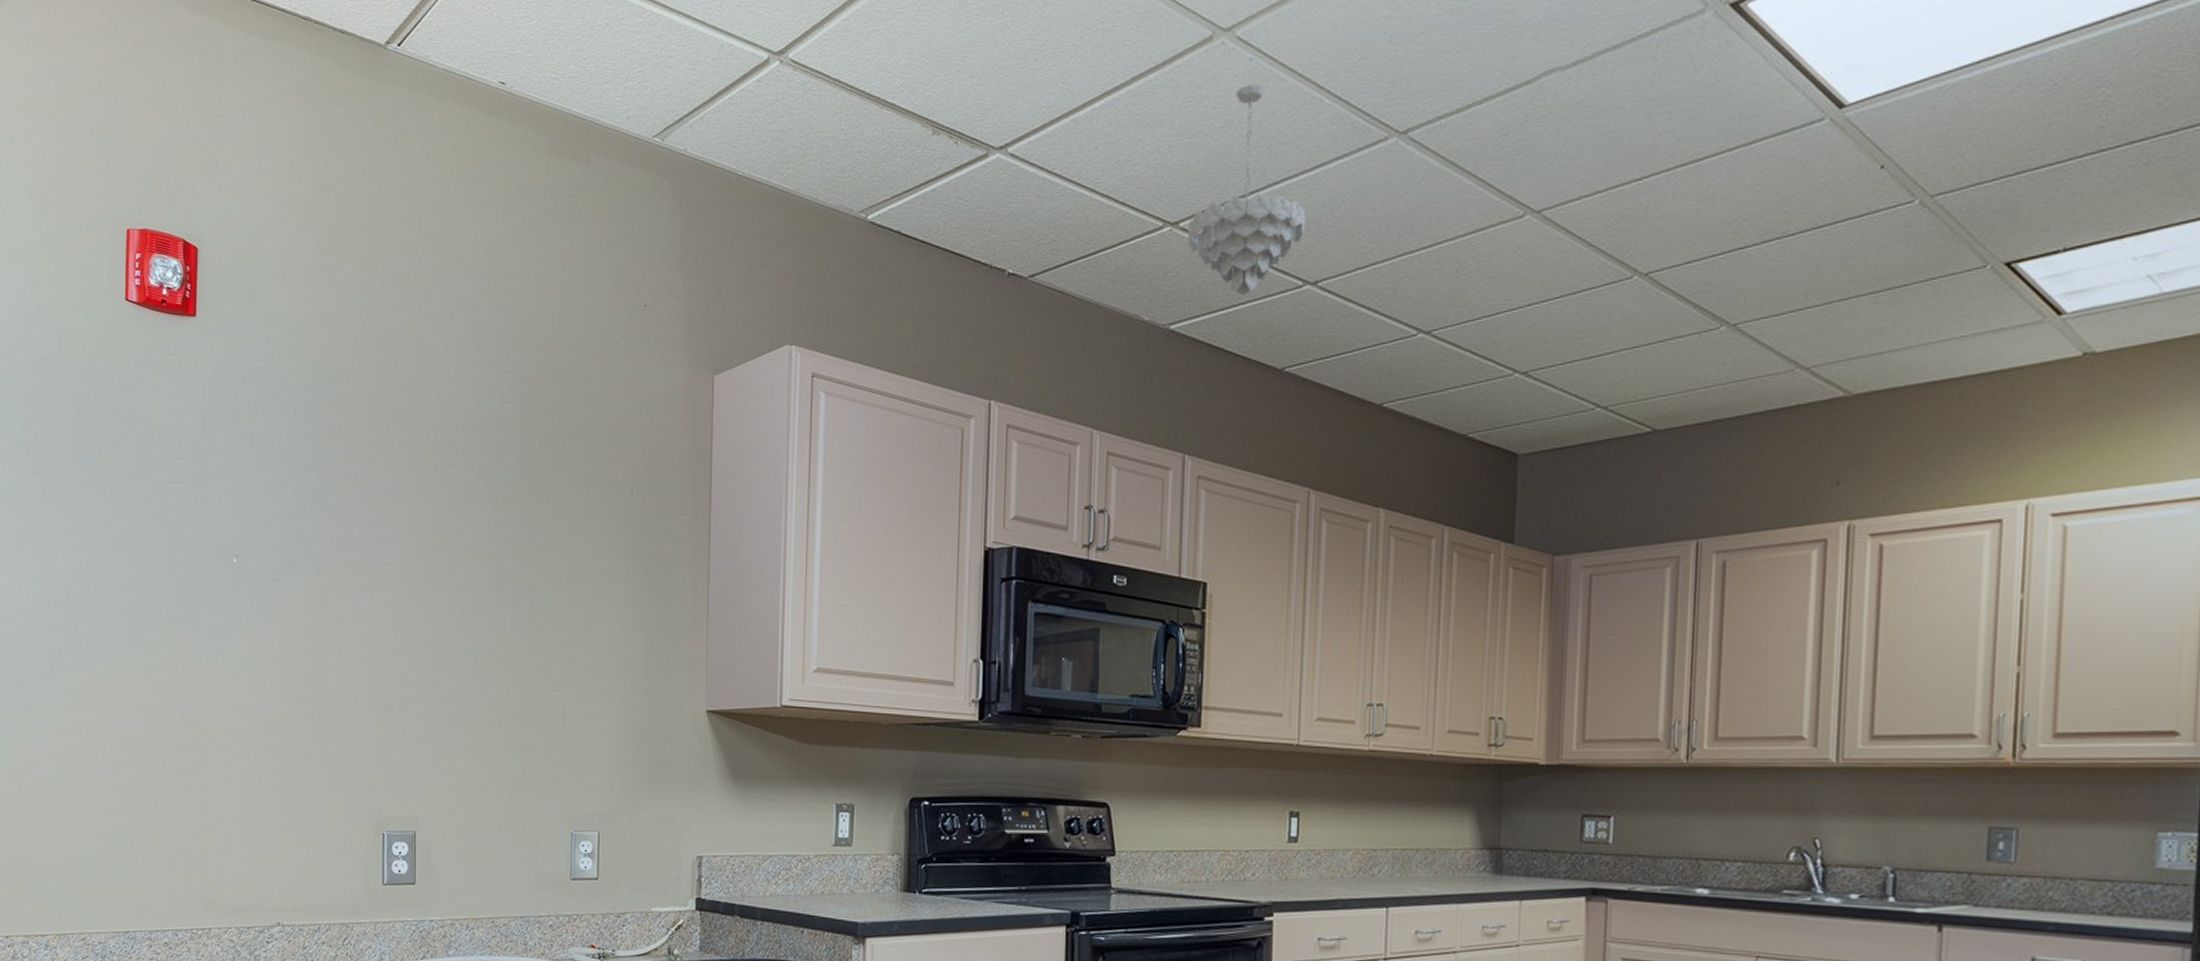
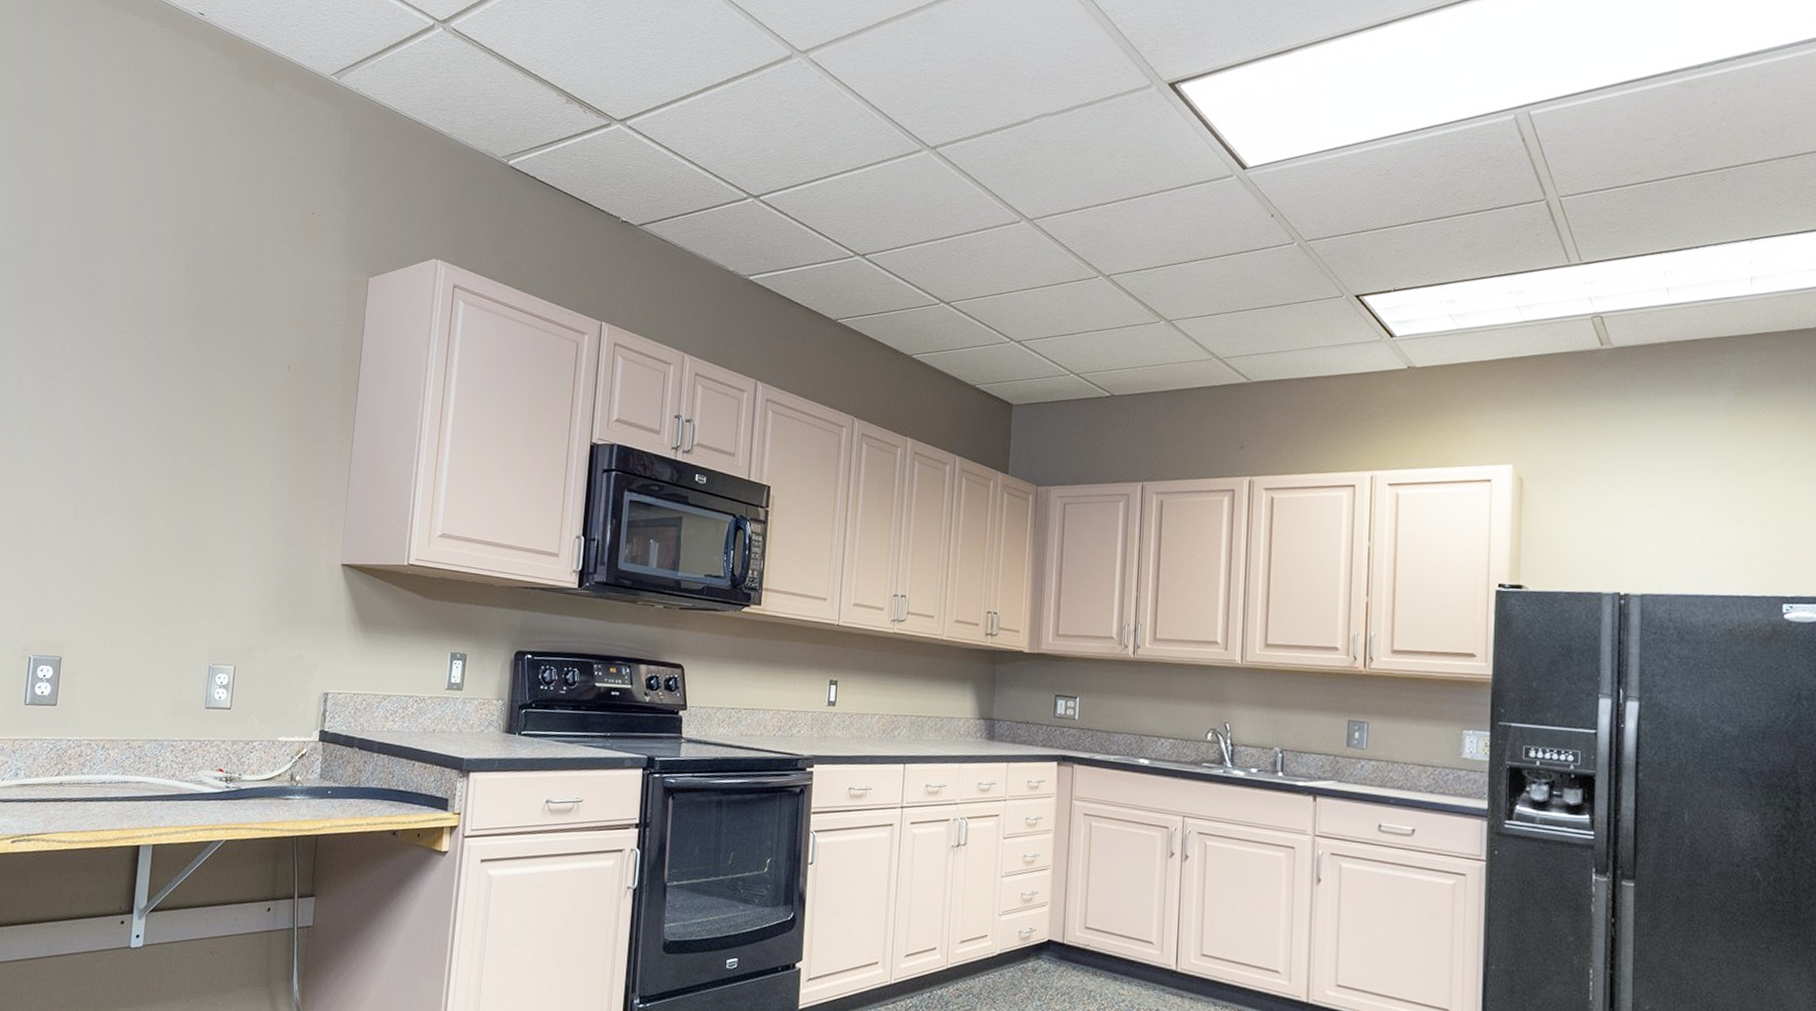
pendant light: present [1187,84,1306,295] -> none [766,96,858,259]

